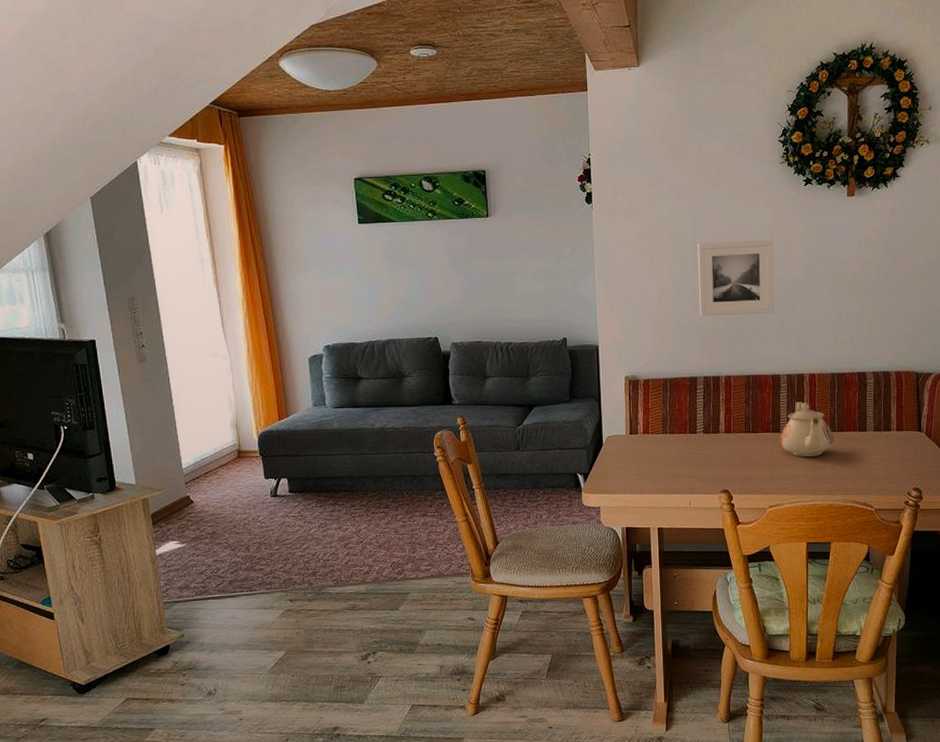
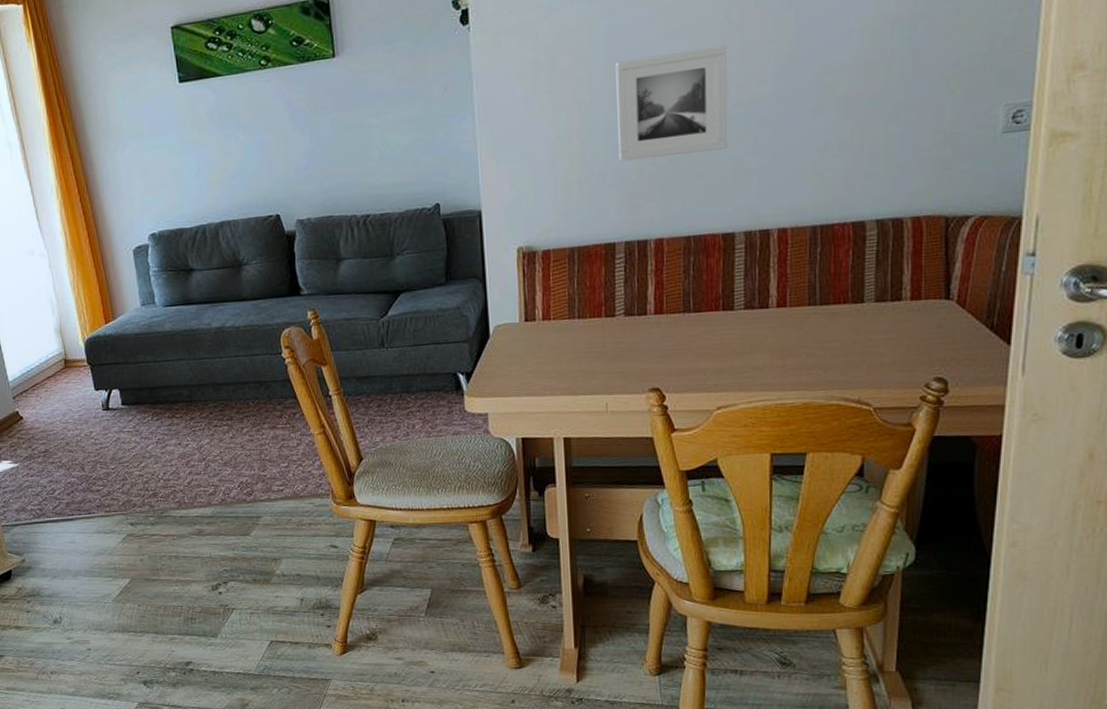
teapot: present [780,401,834,457] -> none [733,266,814,342]

